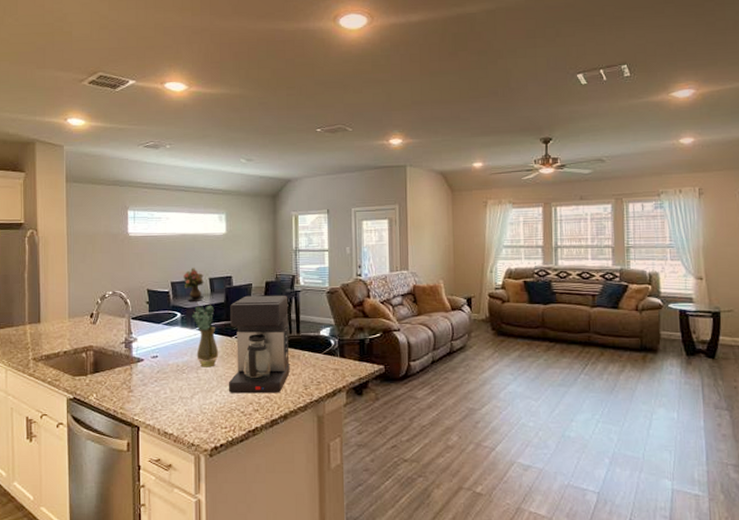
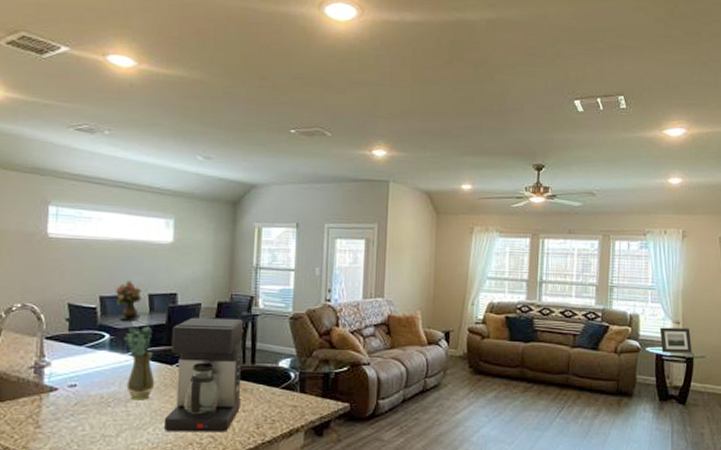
picture frame: none [681,283,719,309] -> present [659,327,692,354]

